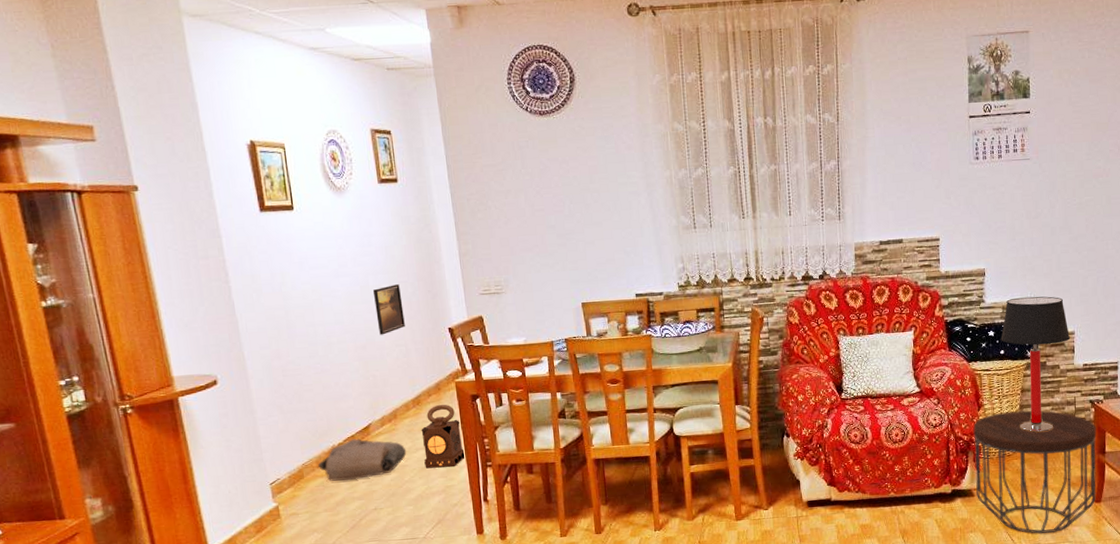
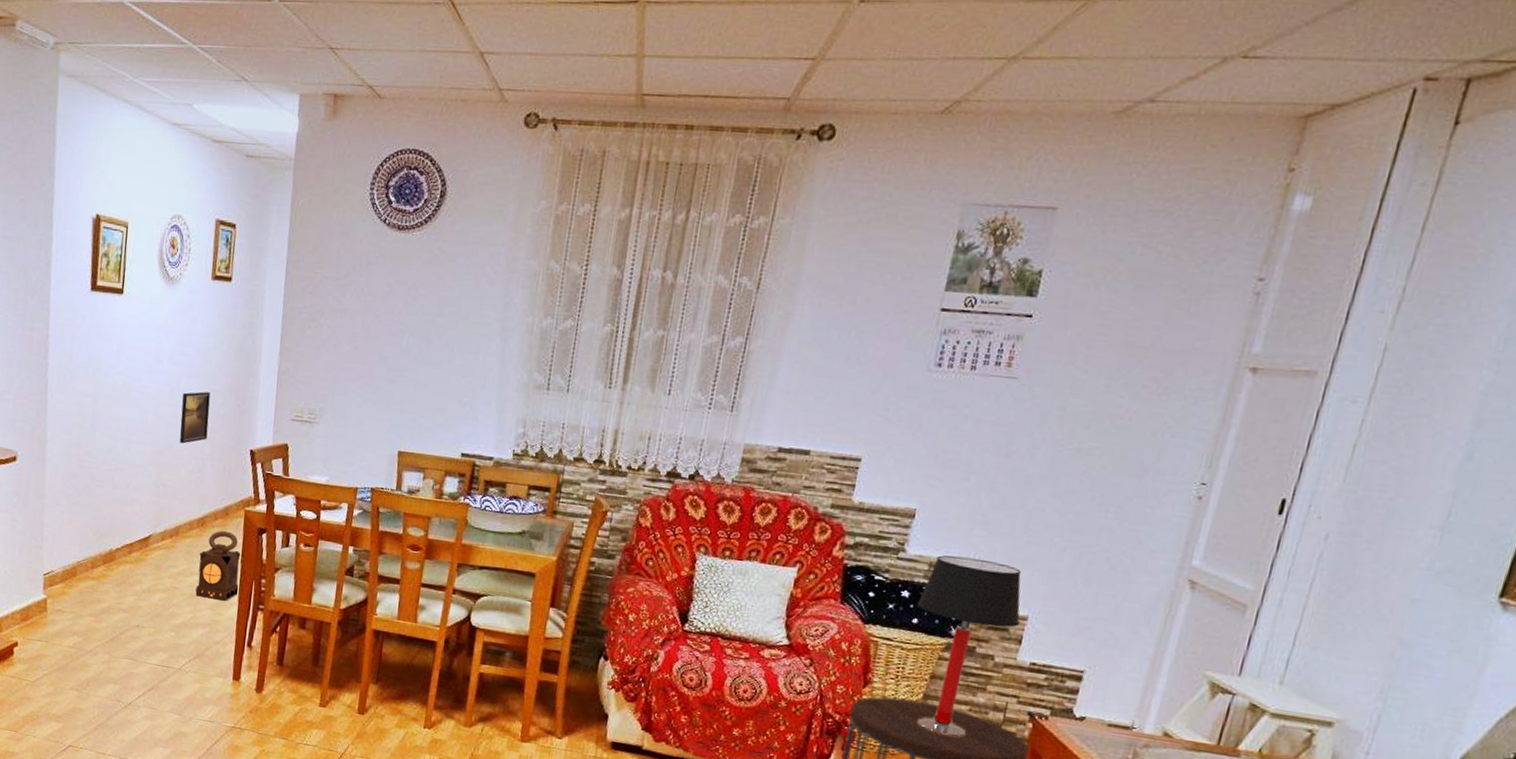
bag: present [317,438,407,481] -> none [91,547,181,592]

